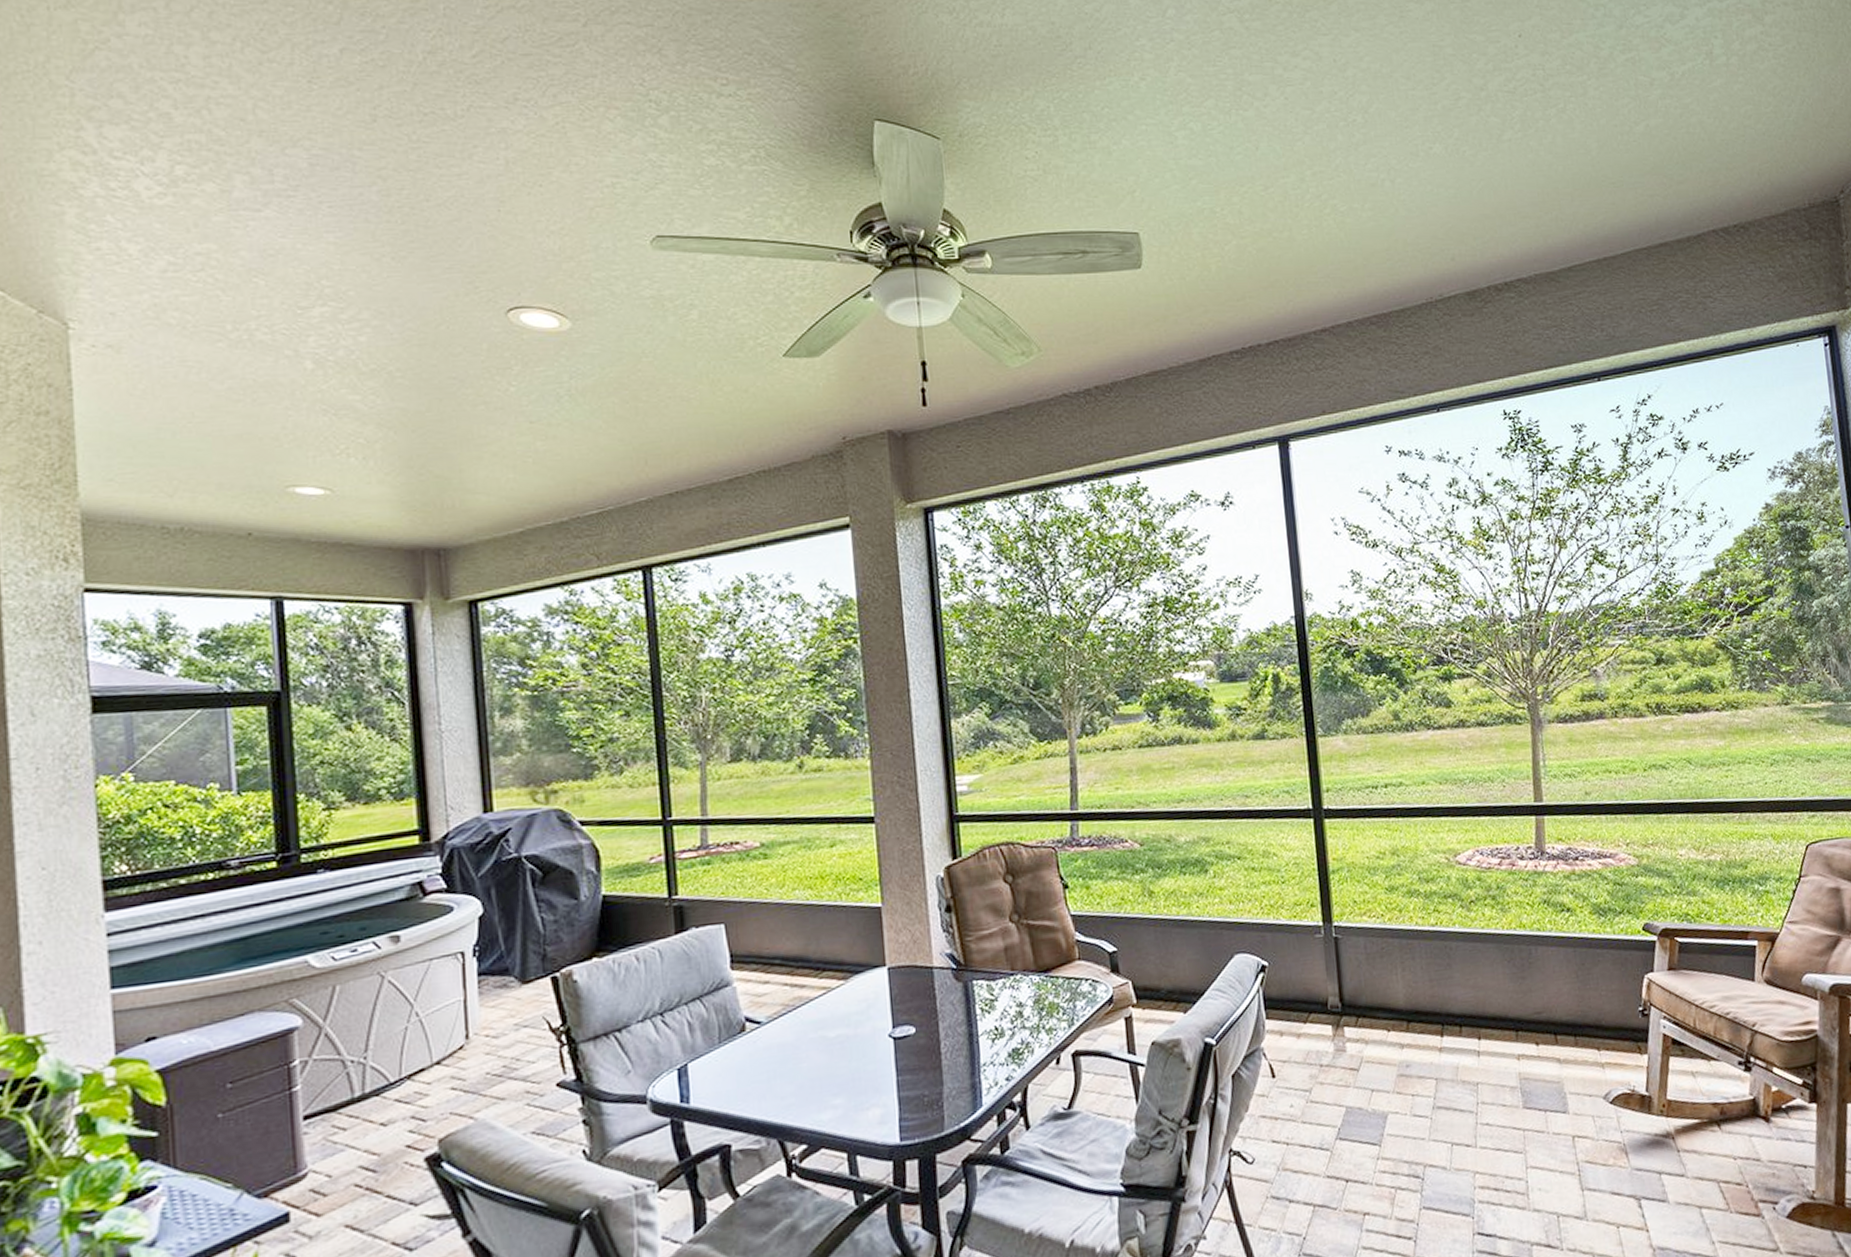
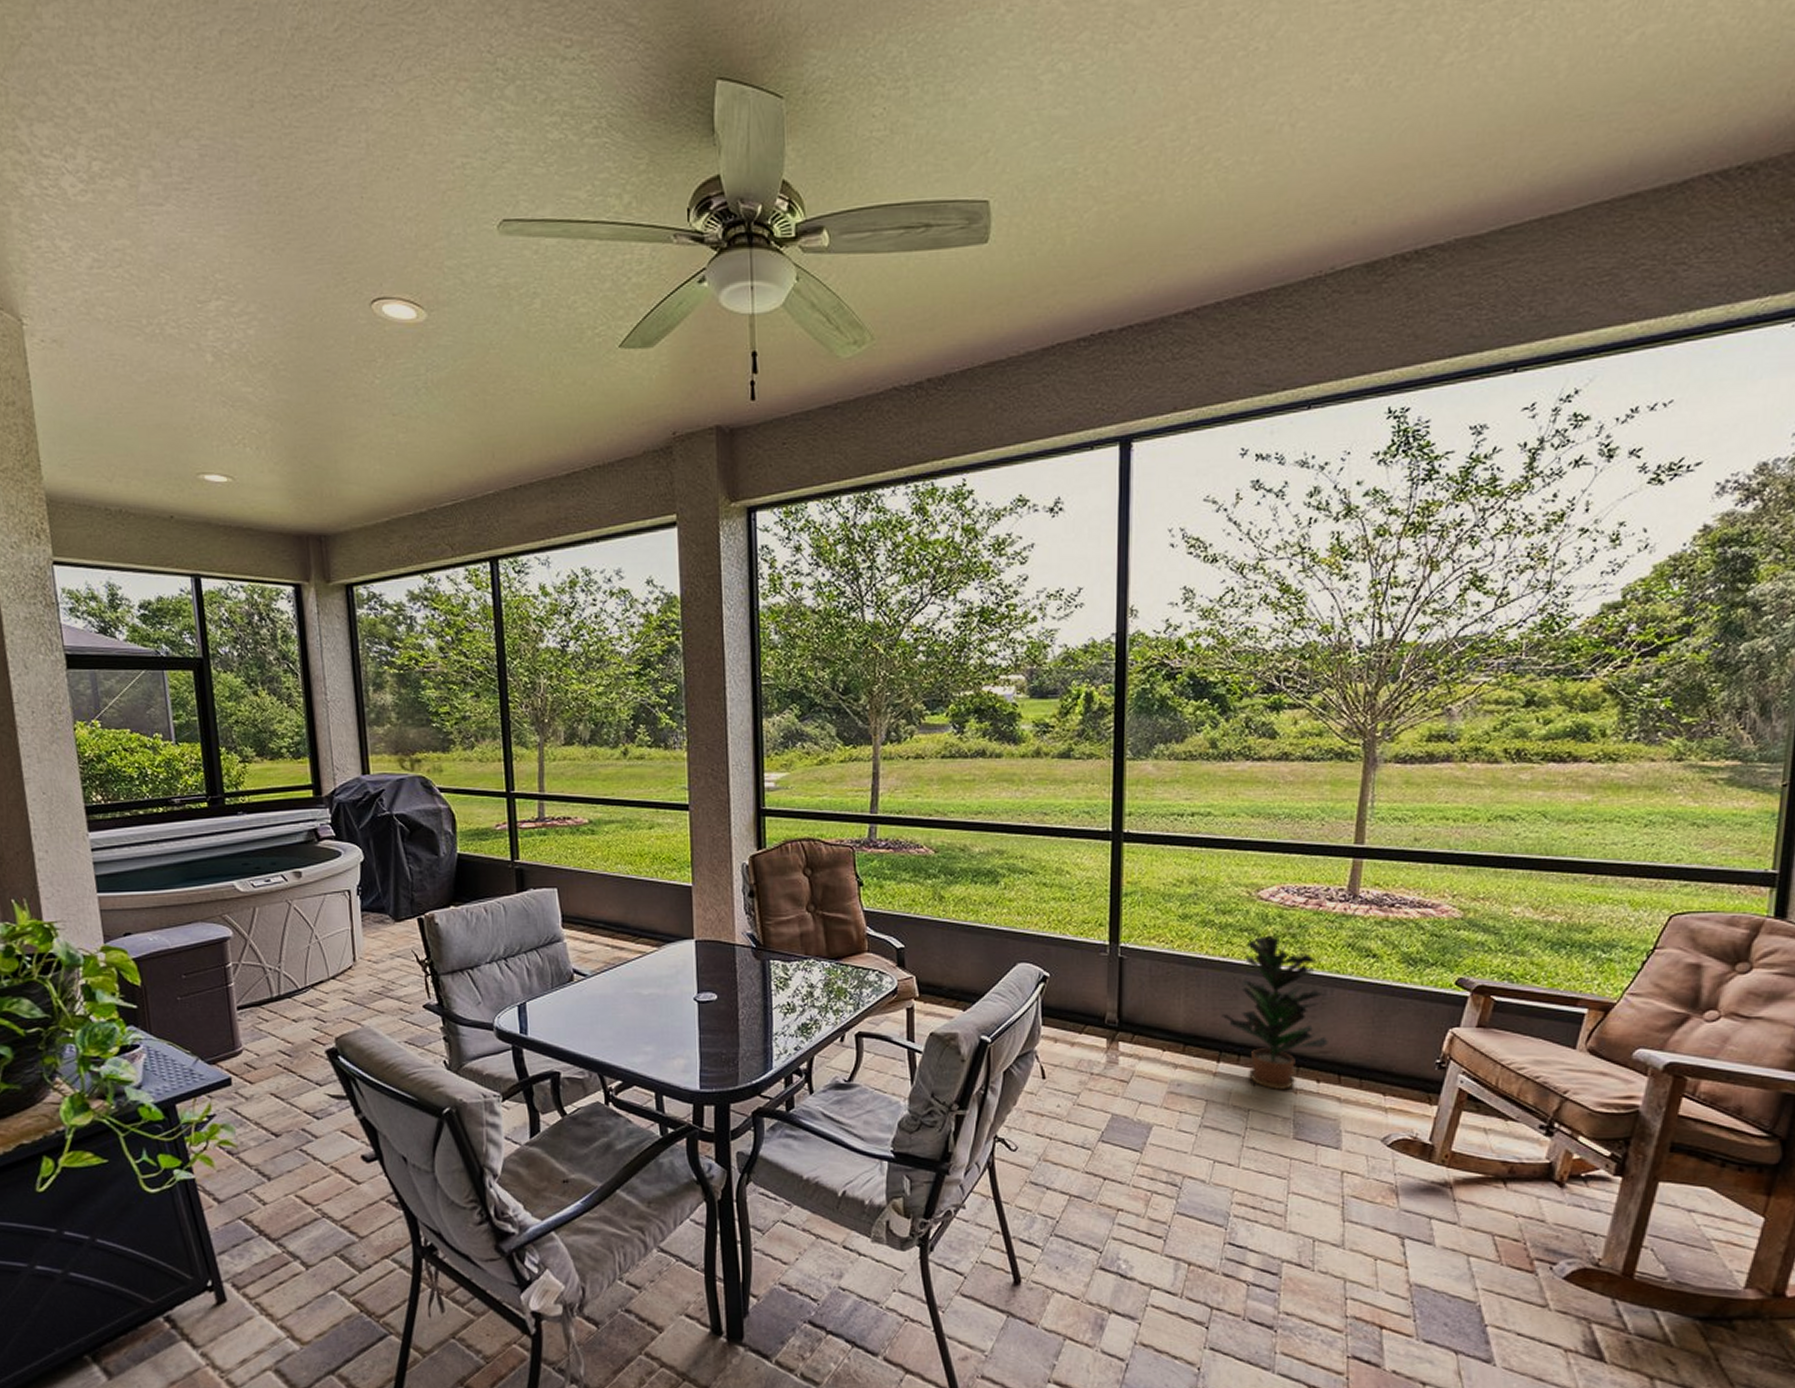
potted plant: none [1438,900,1541,1059] -> present [1221,937,1328,1089]

